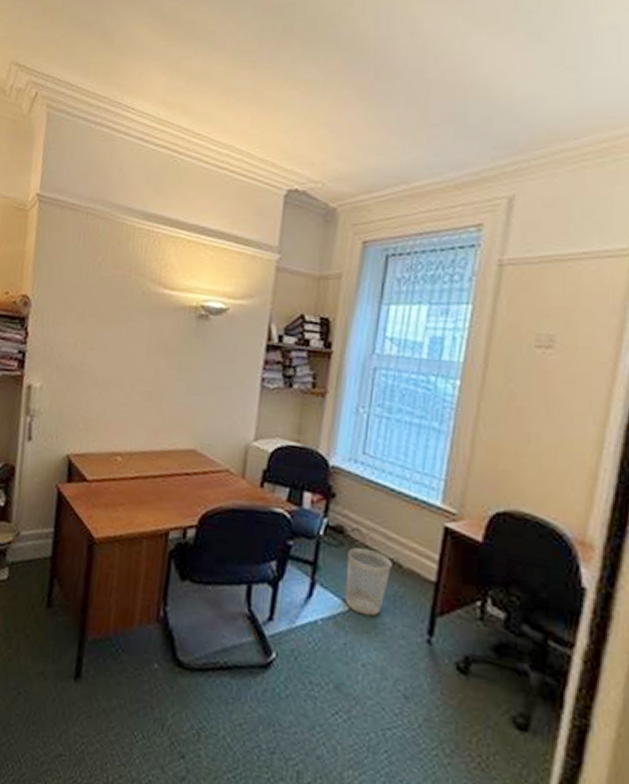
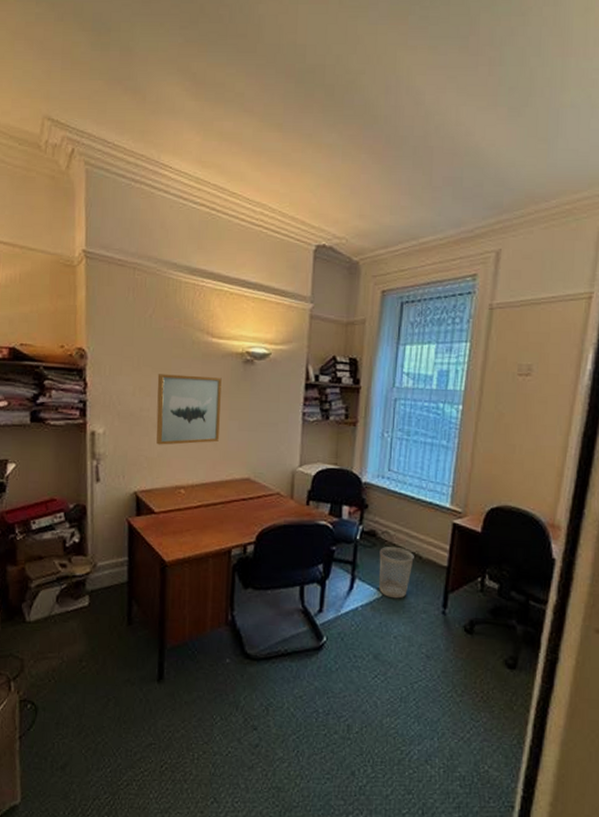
wall art: none [95,326,172,406] -> present [156,374,222,445]

